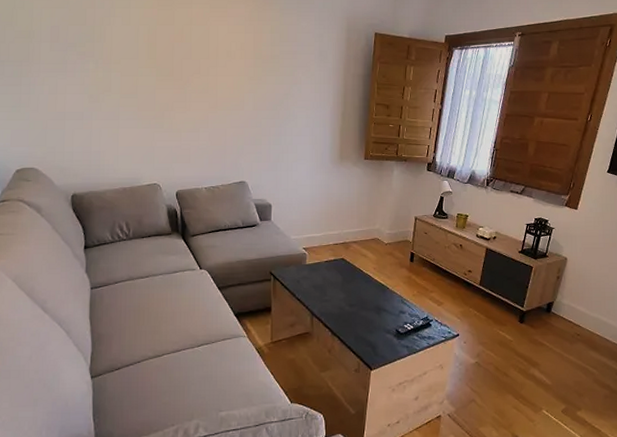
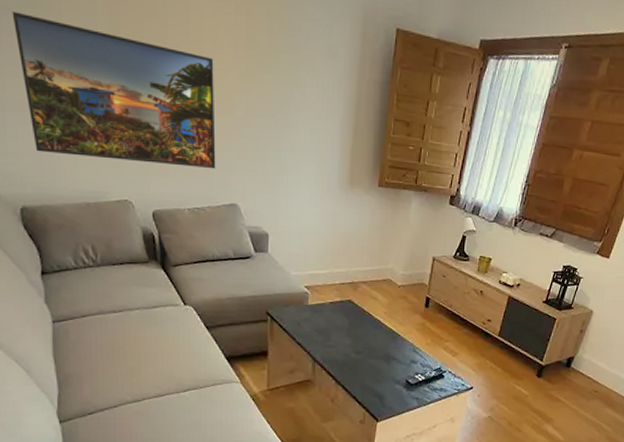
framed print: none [75,46,229,154] -> present [12,11,216,169]

